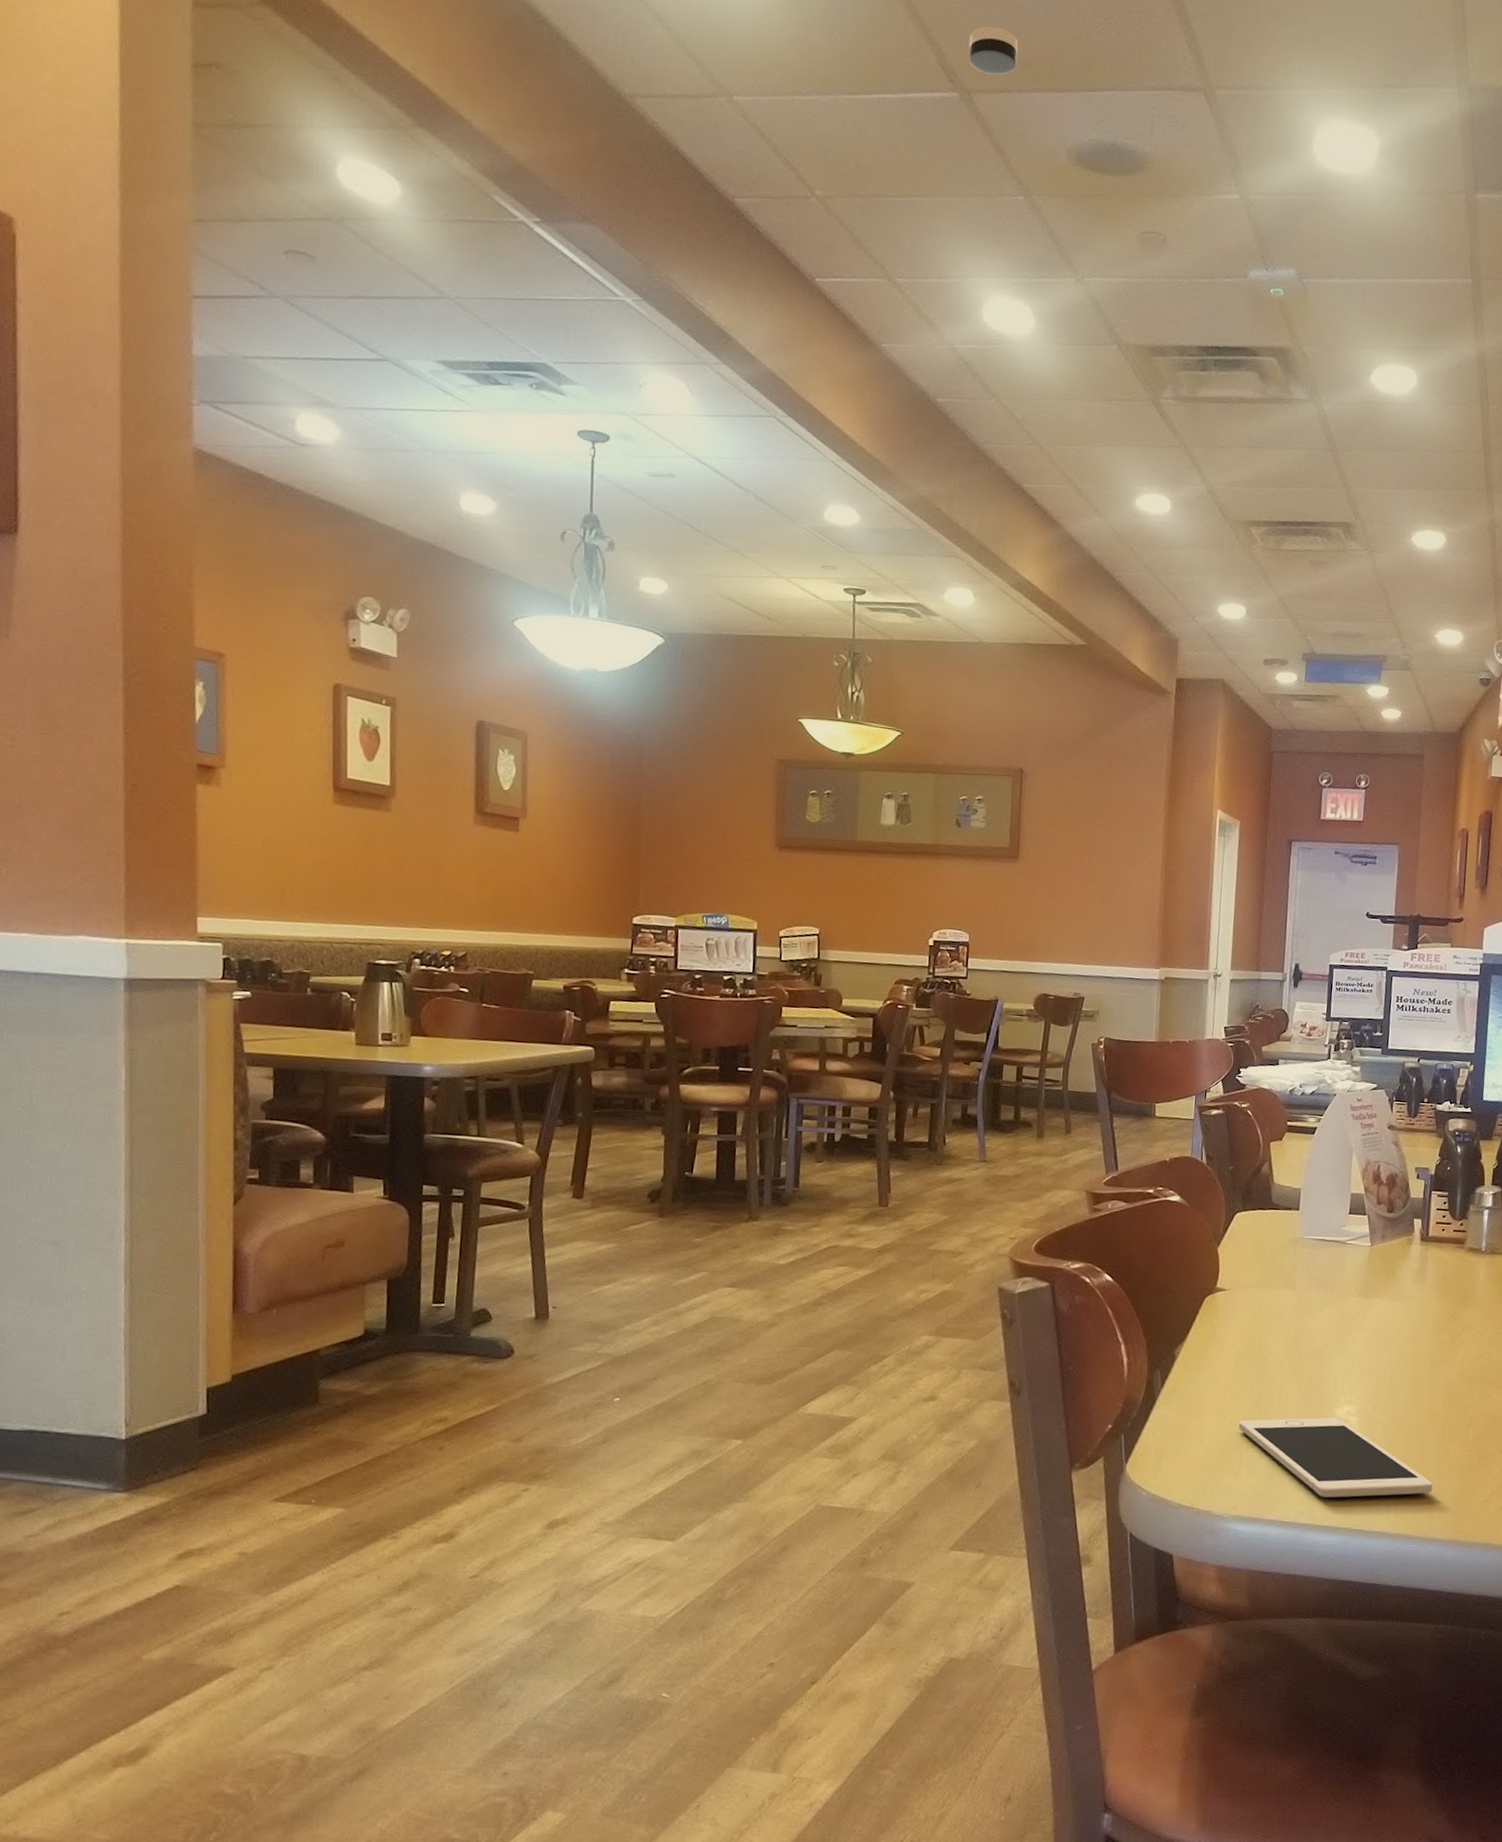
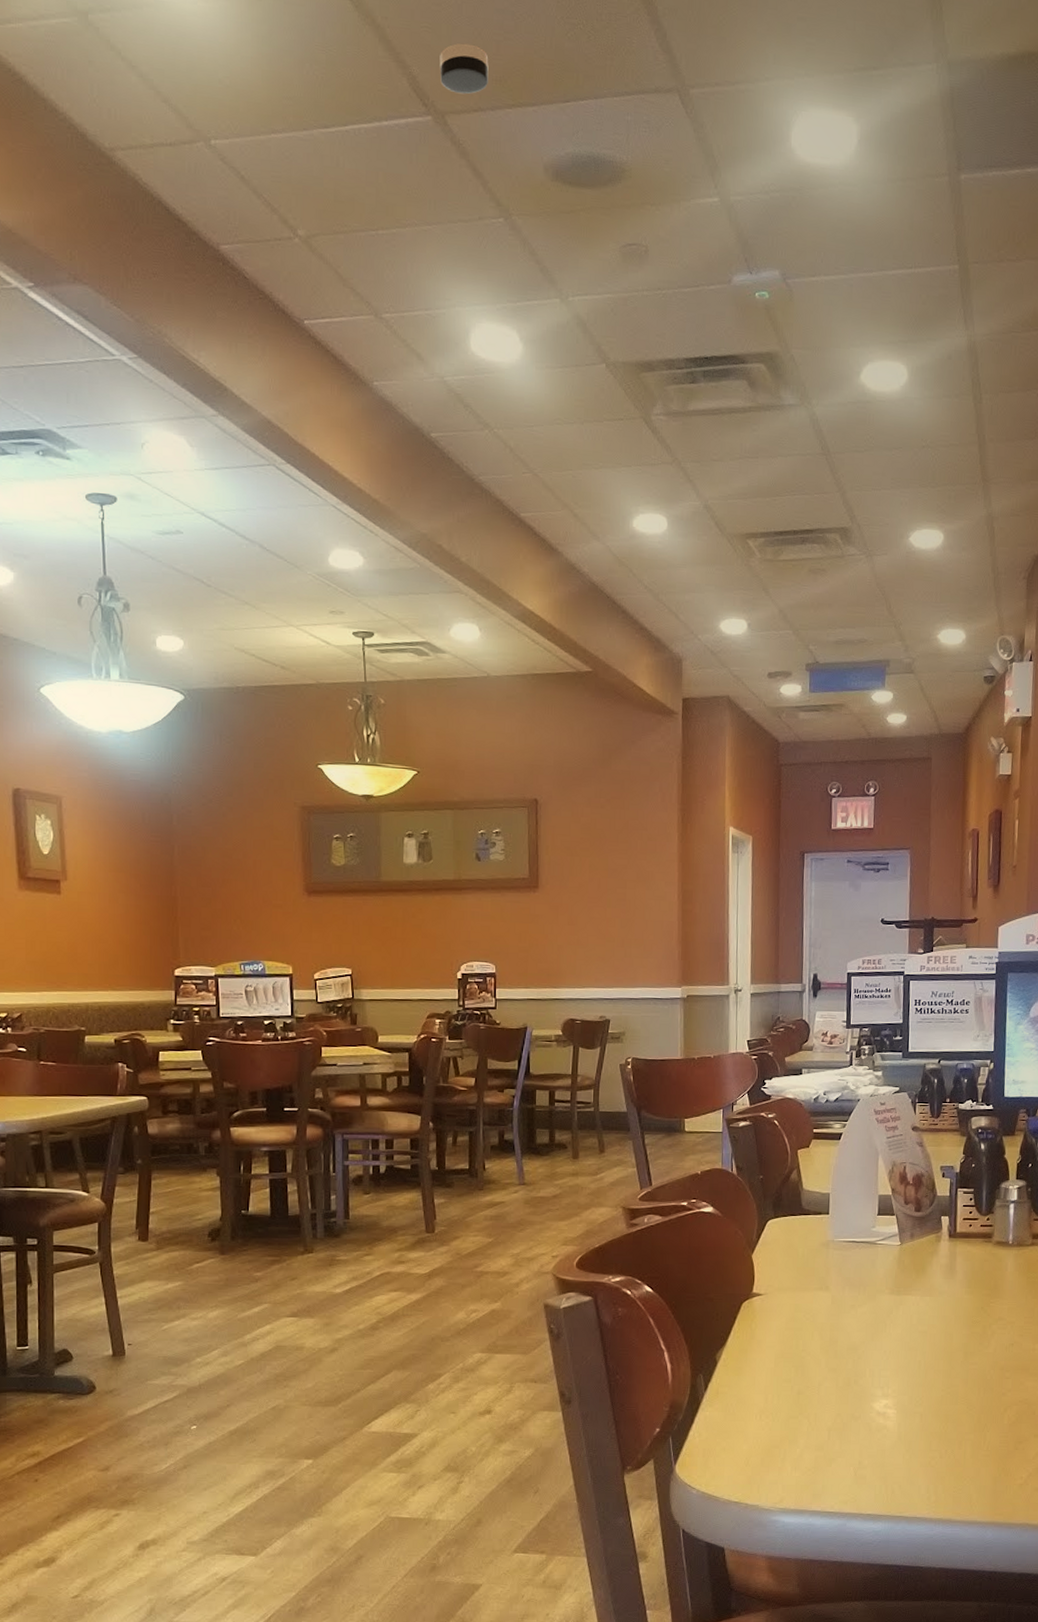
cell phone: present [1238,1417,1433,1498] -> none [780,1411,971,1487]

